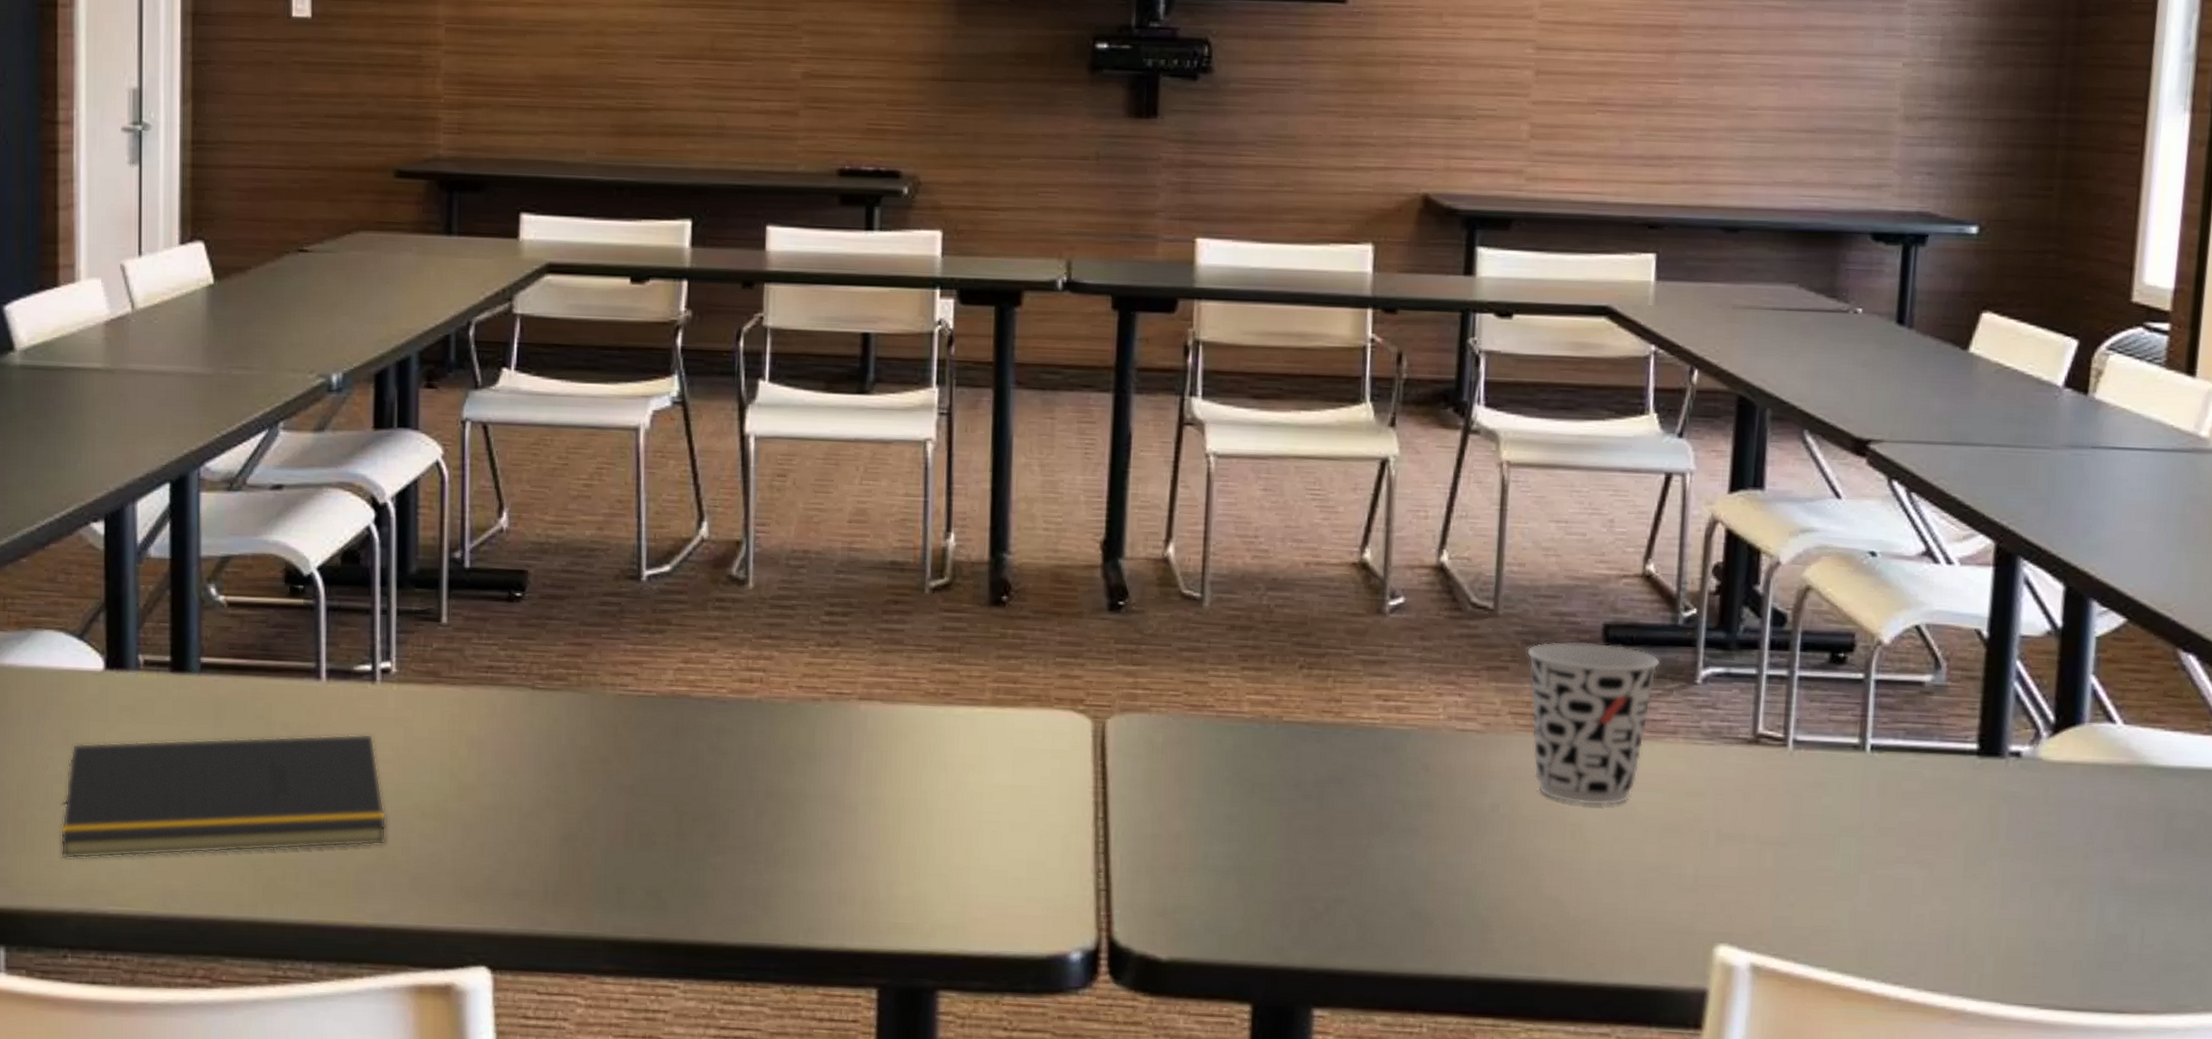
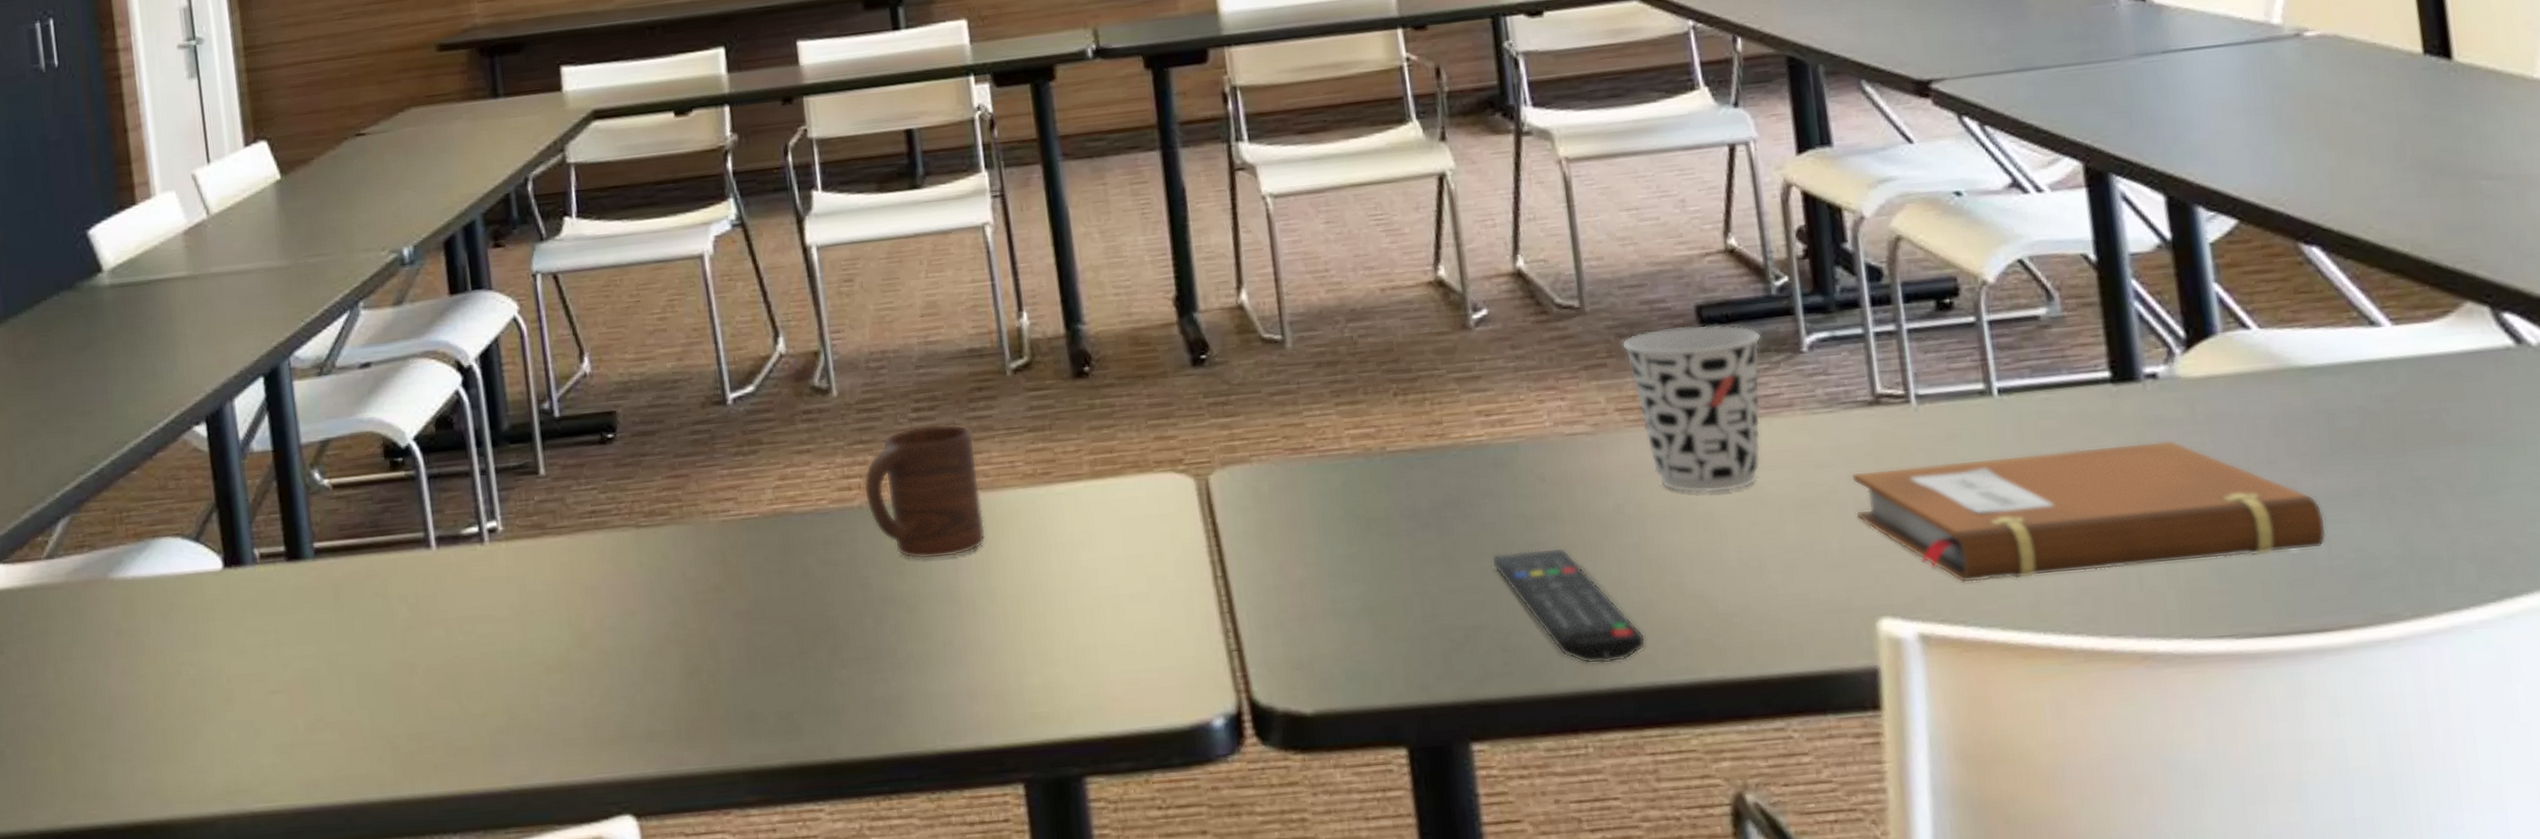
notepad: present [60,733,387,859] -> none [199,595,516,763]
cup: none [765,630,882,762] -> present [863,424,986,560]
remote control: none [1363,834,1496,952] -> present [1491,547,1647,665]
notebook: none [1716,804,2145,936] -> present [1852,440,2327,583]

